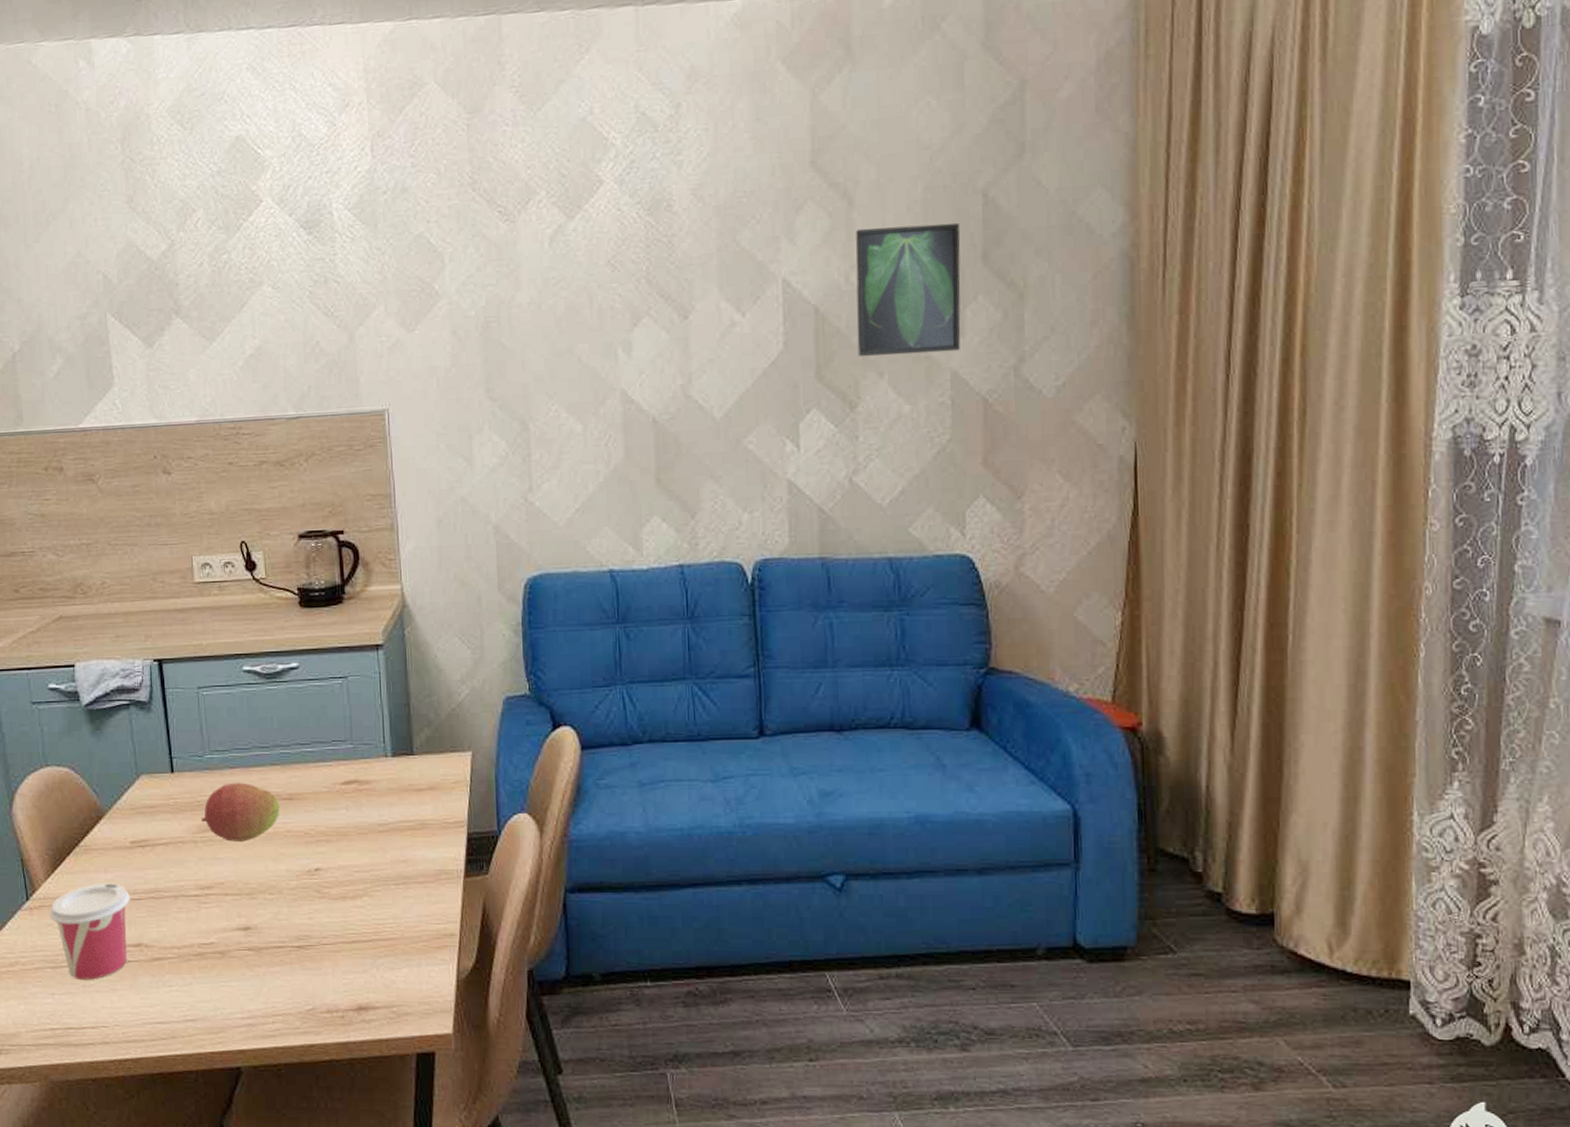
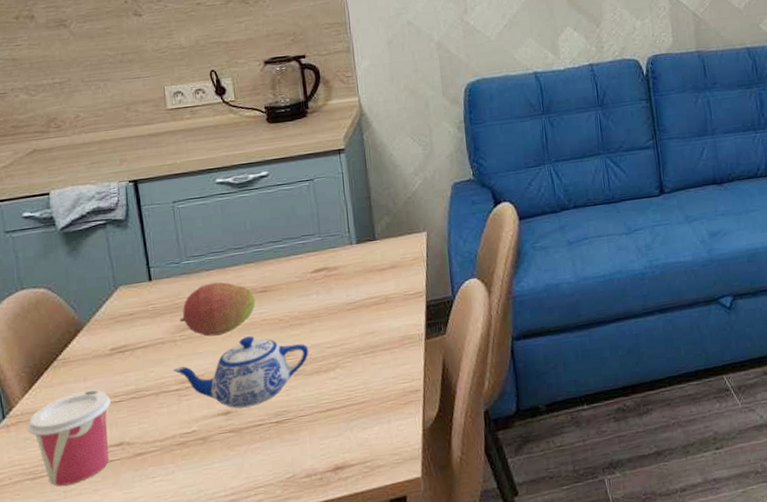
teapot: none [192,847,335,925] -> present [173,336,309,409]

